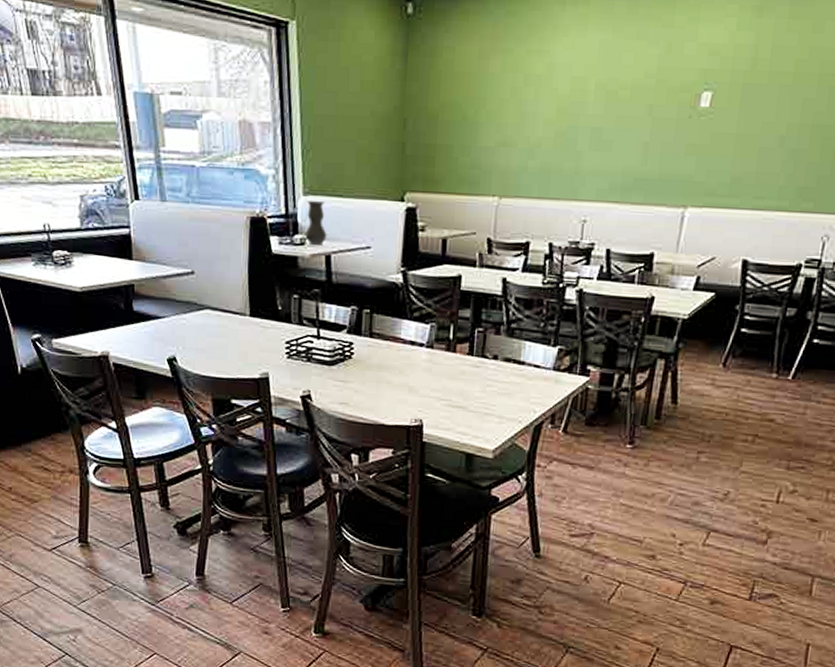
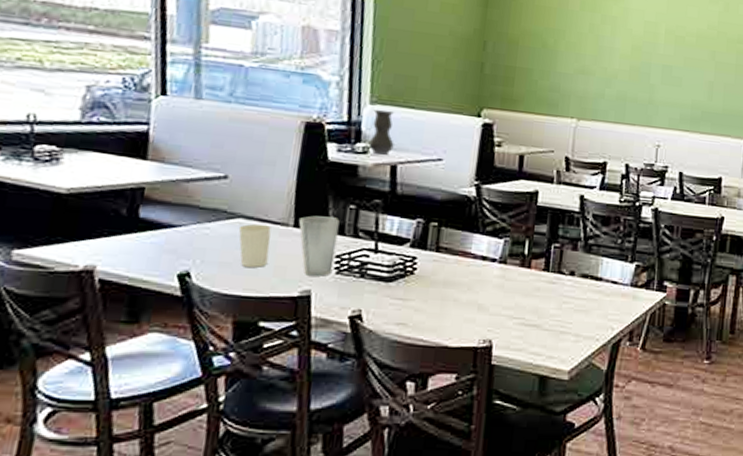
cup: none [207,314,233,354] -> present [238,224,271,268]
cup: none [253,305,286,360] -> present [298,215,340,276]

